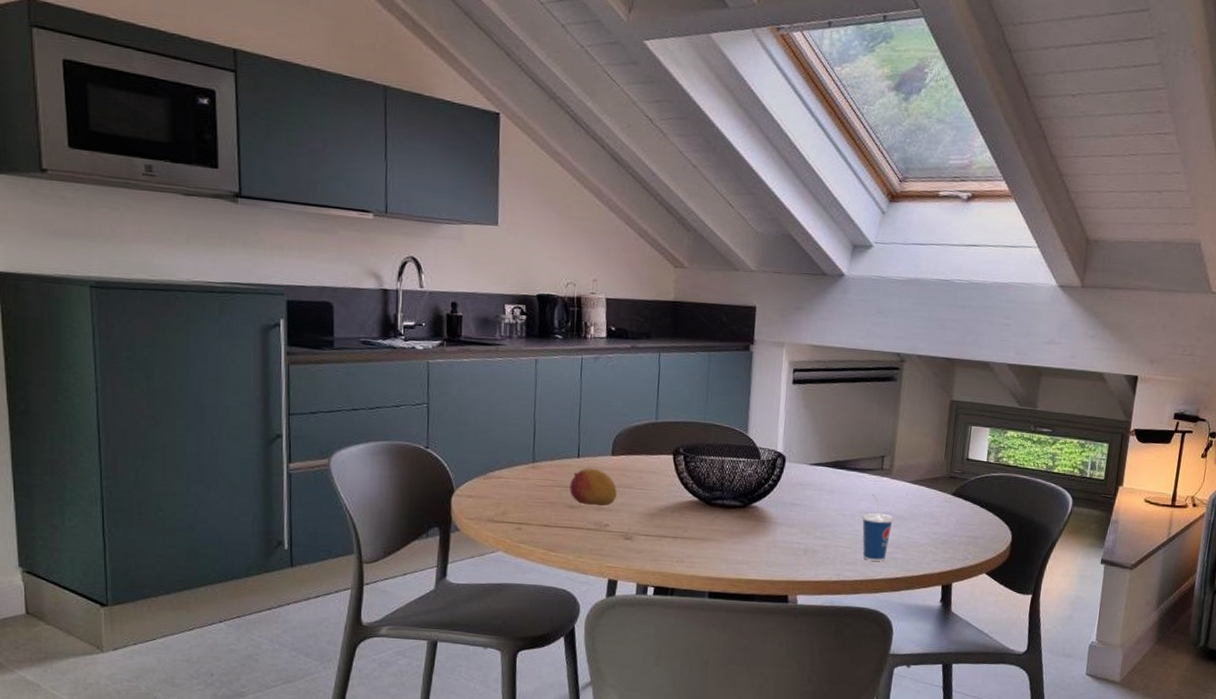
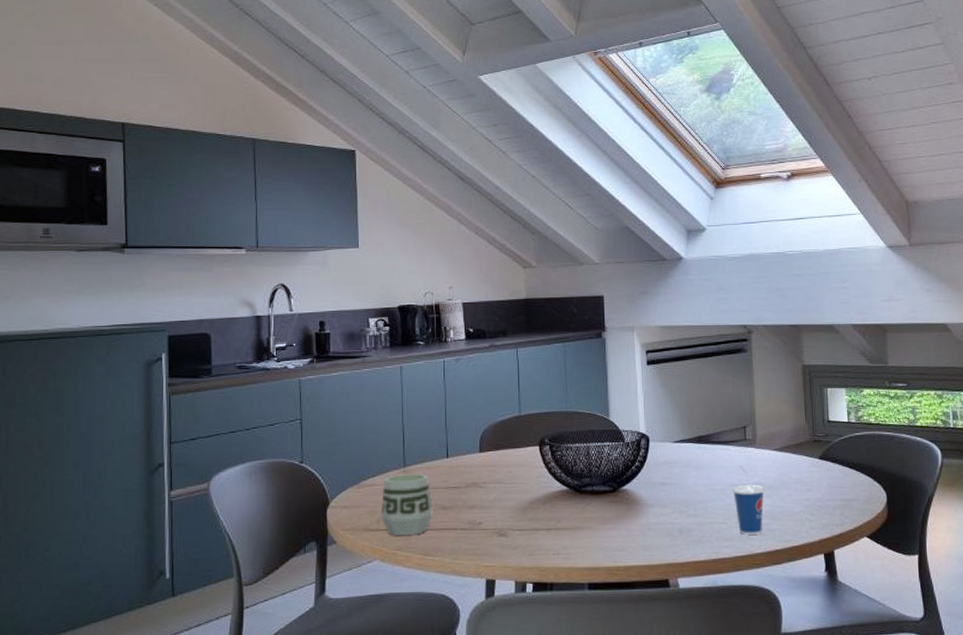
cup: none [506,469,560,531] -> present [380,474,433,536]
fruit: present [569,468,617,507] -> none [441,467,487,505]

